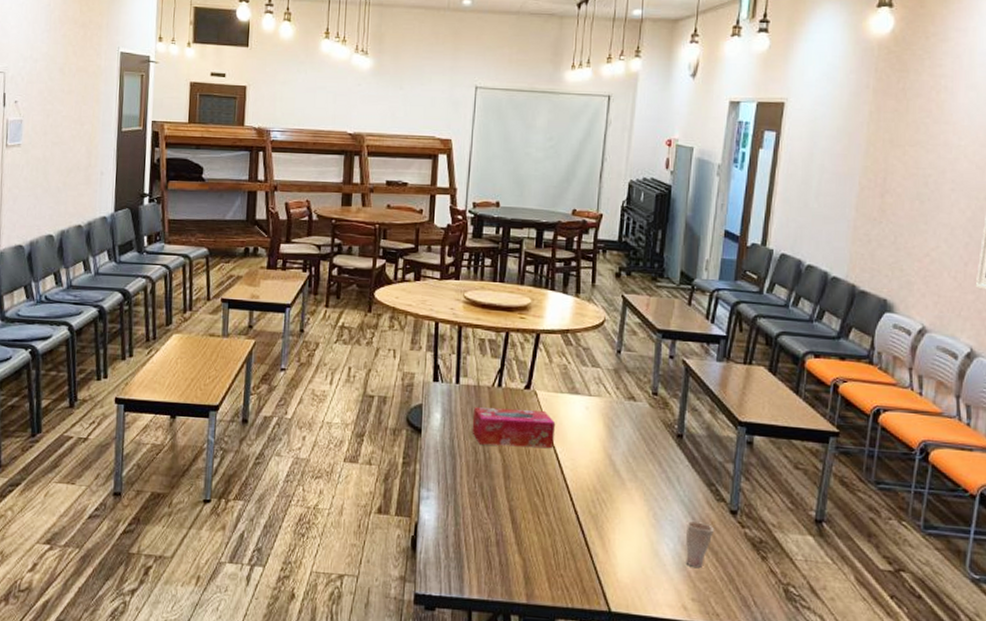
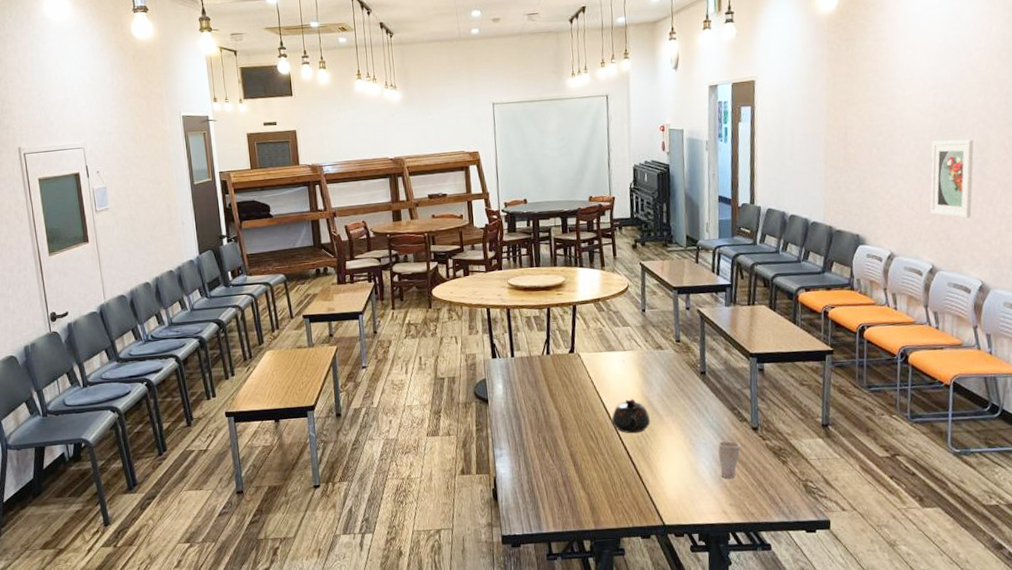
tissue box: present [472,407,556,449] -> none [529,369,600,405]
teapot: none [563,453,611,496] -> present [611,398,651,434]

